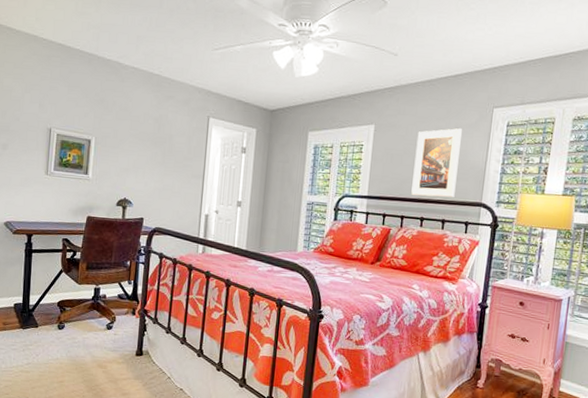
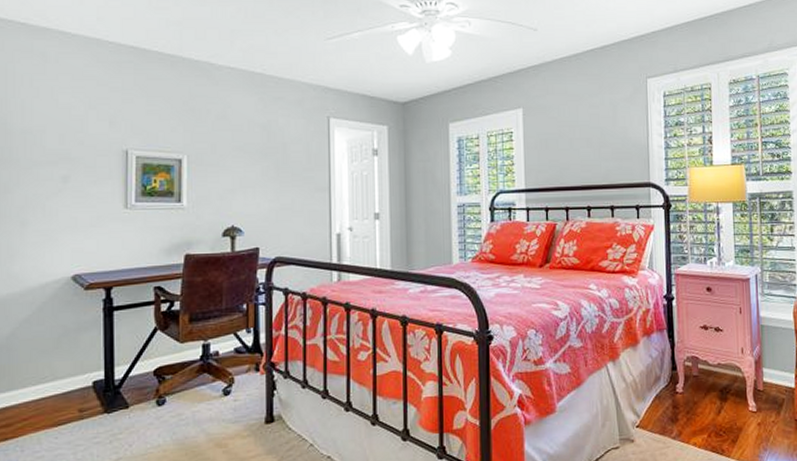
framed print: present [411,127,462,197] -> none [571,103,620,182]

